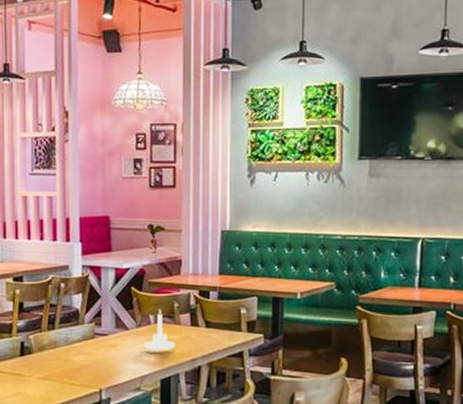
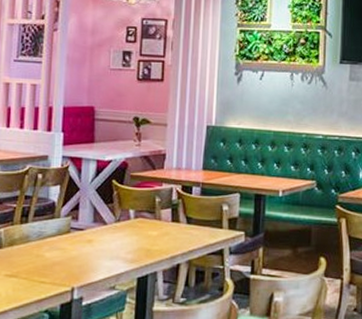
candle holder: present [144,308,175,350] -> none [122,203,155,247]

